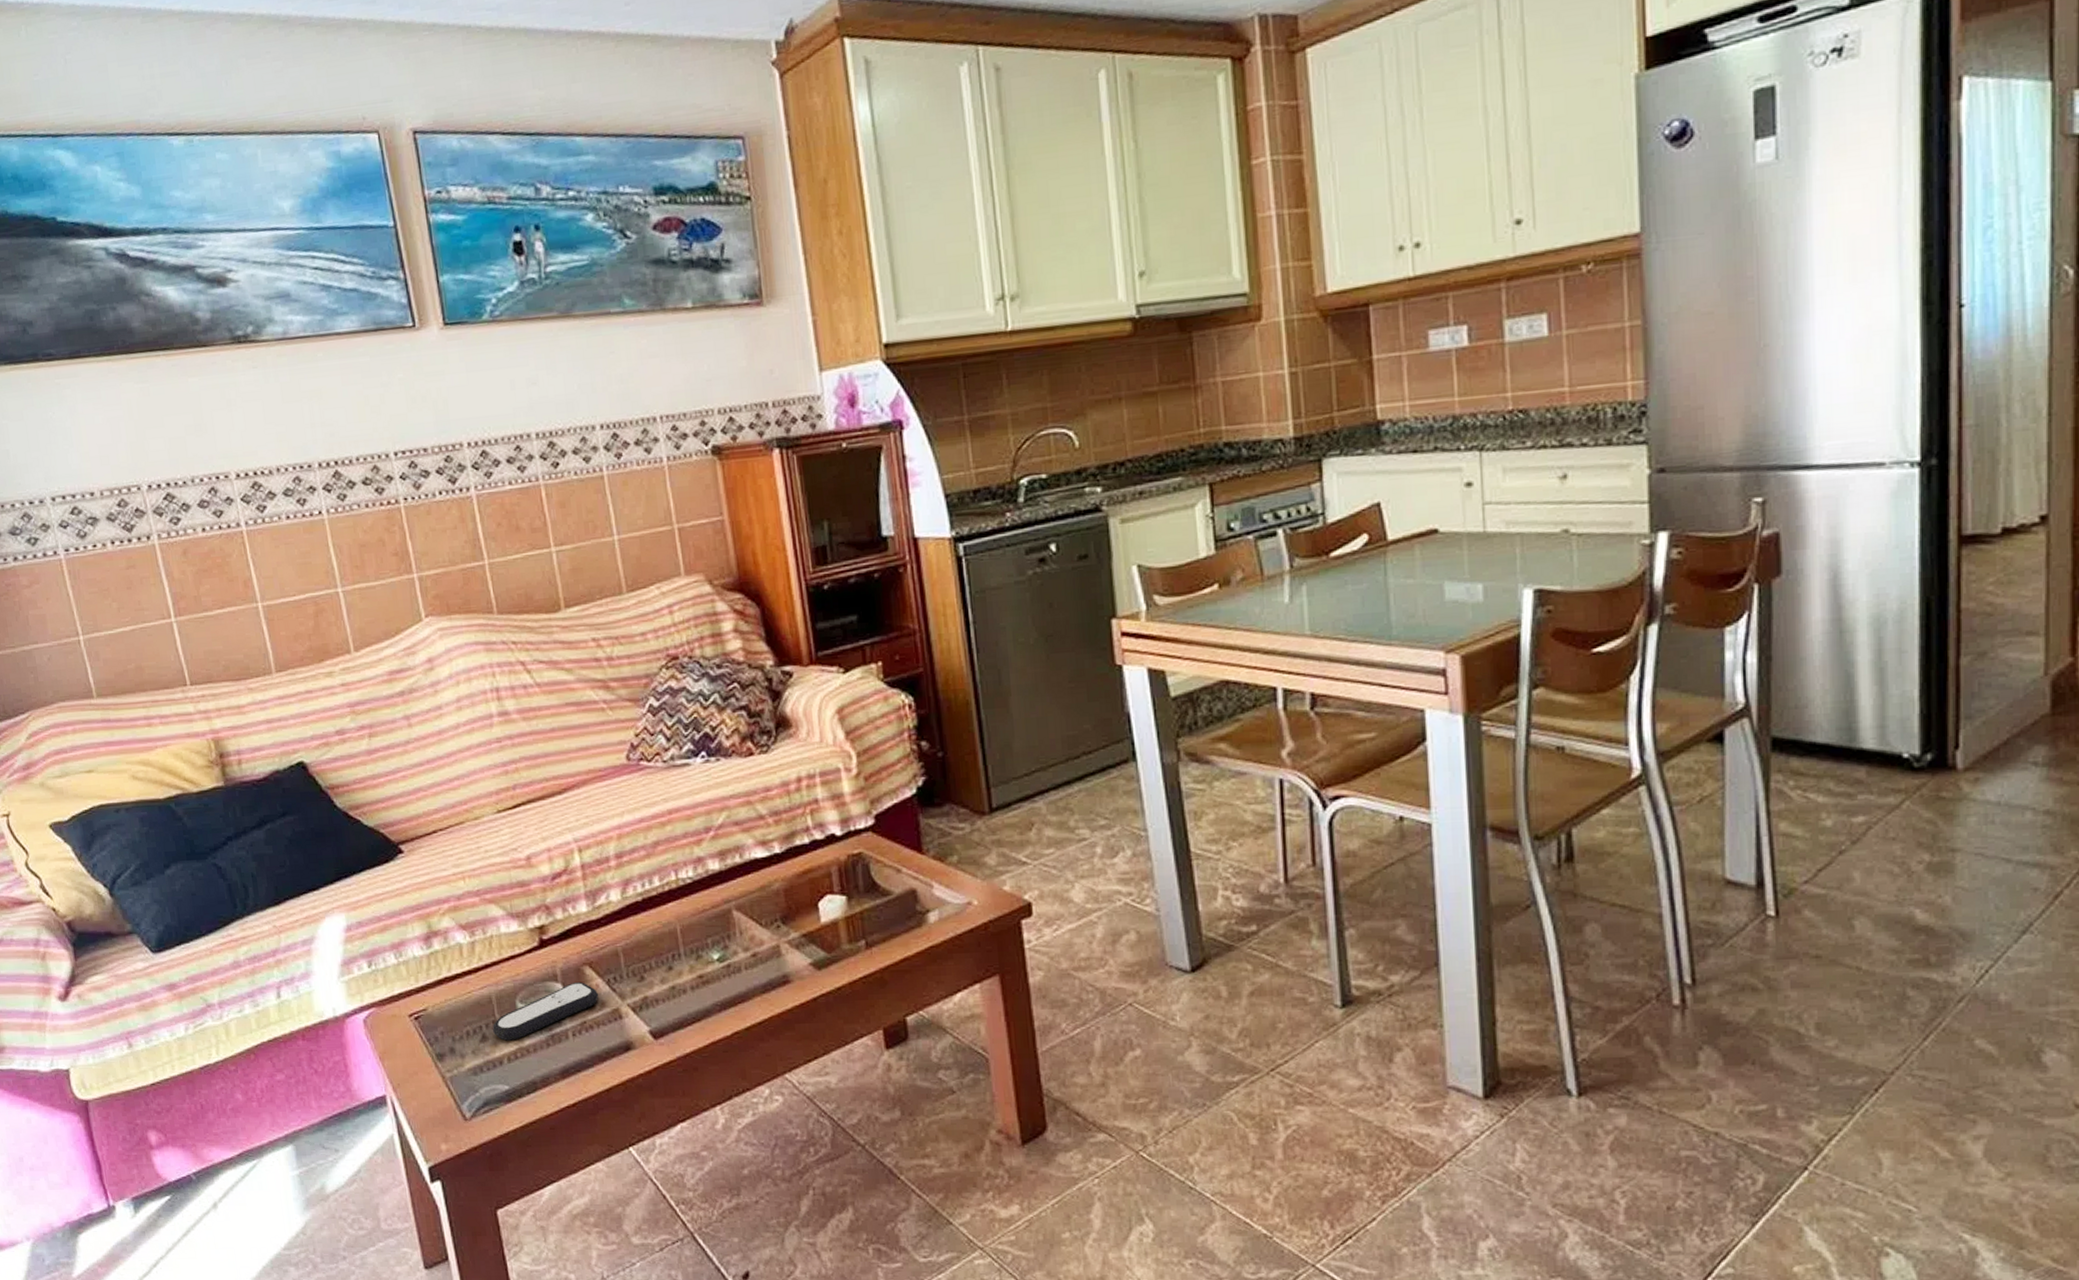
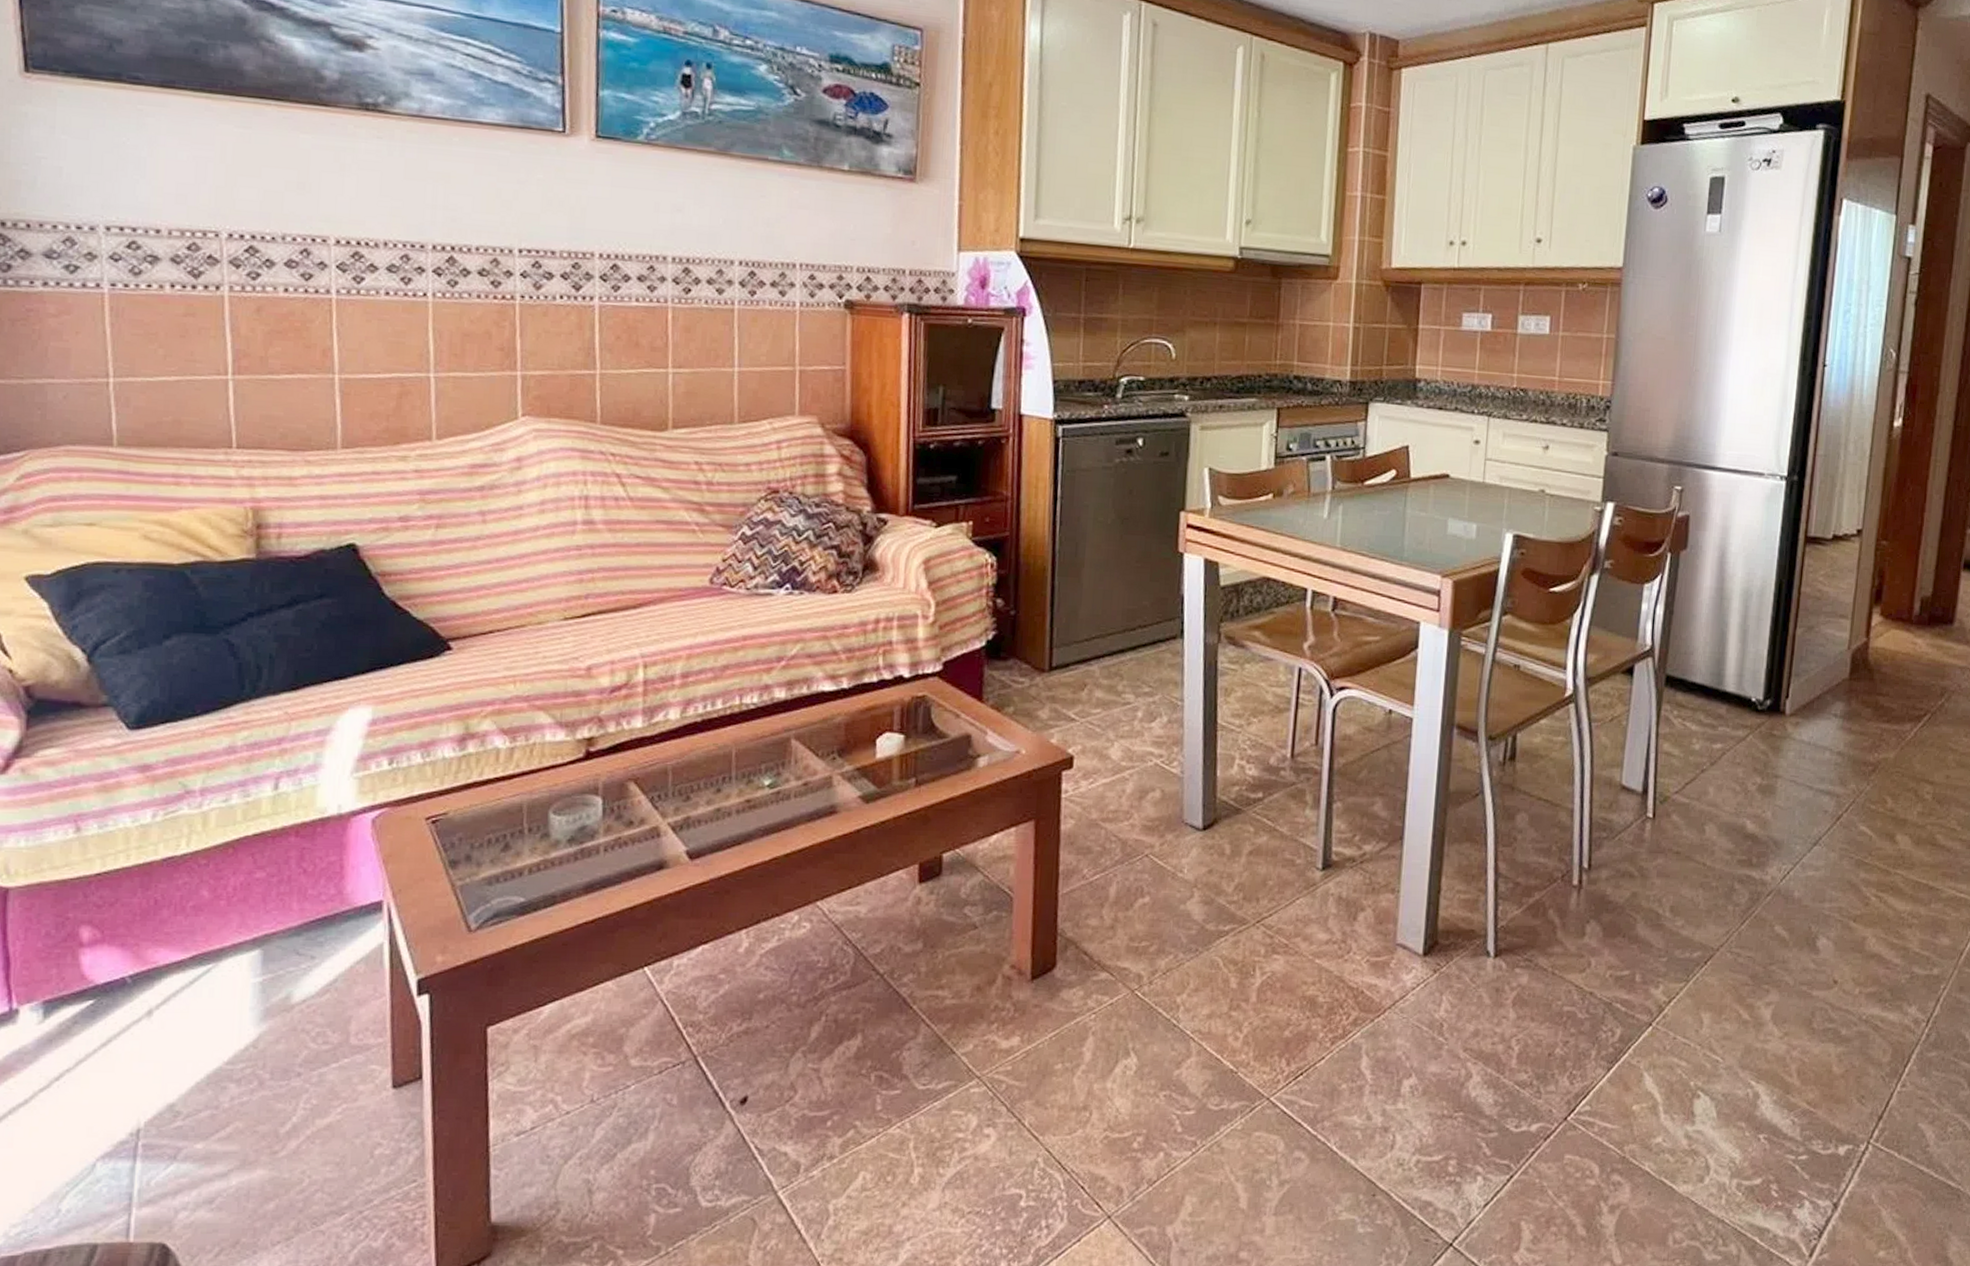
remote control: present [492,982,599,1041] -> none [518,797,640,852]

